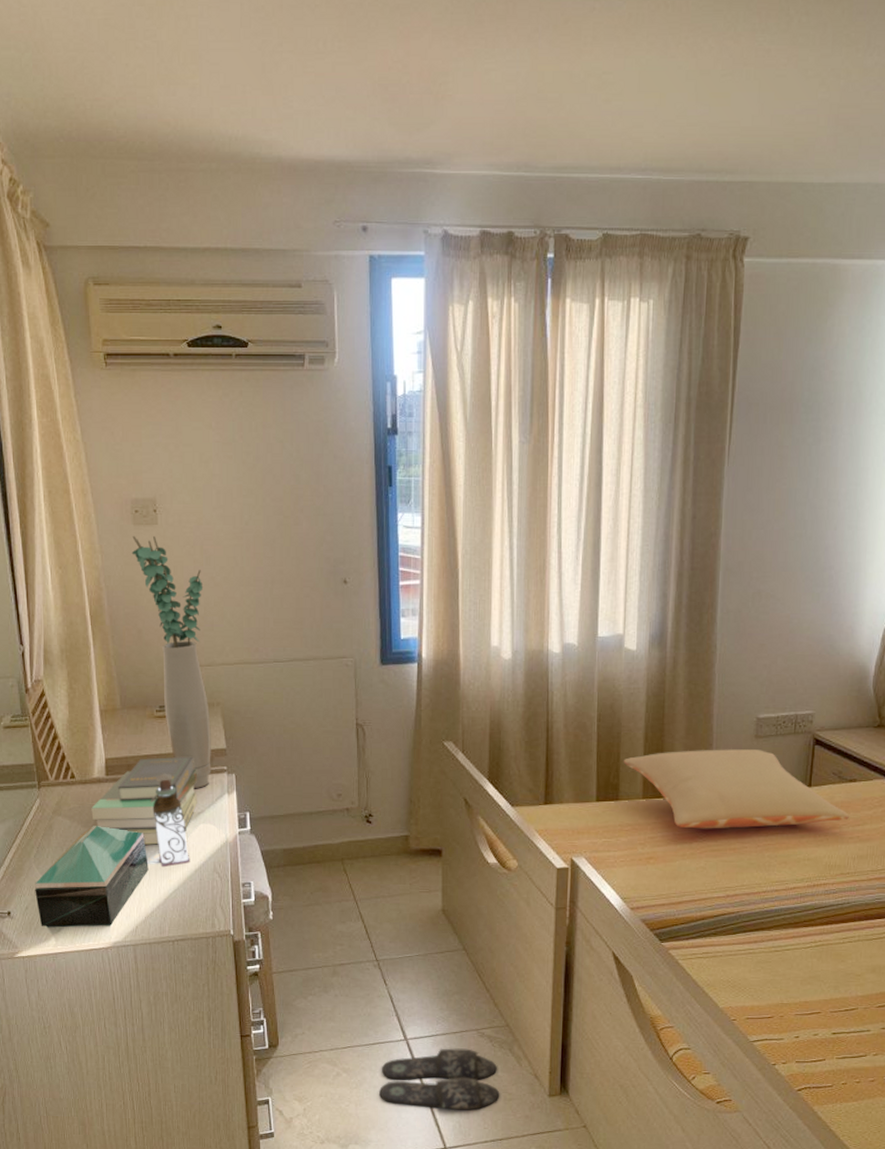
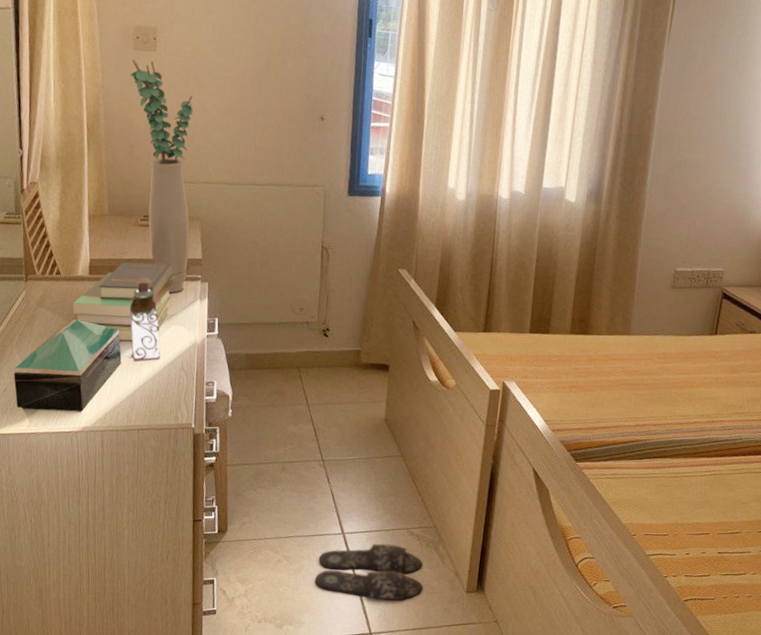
pillow: present [623,749,850,829] -> none [556,294,748,368]

